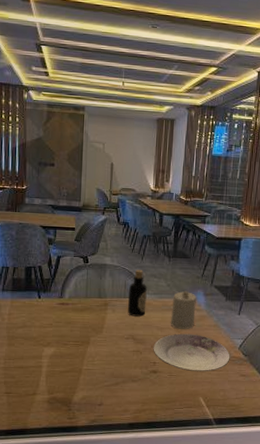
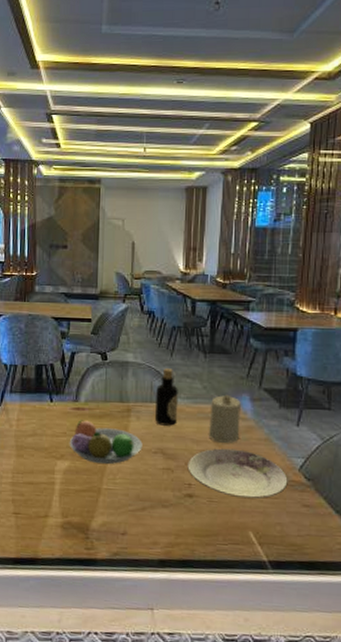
fruit bowl: none [54,313,117,350] -> present [69,420,143,465]

